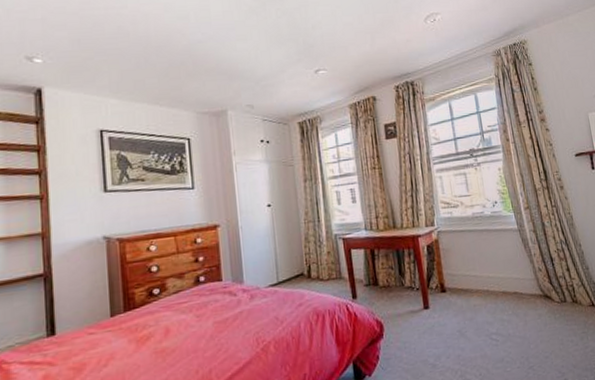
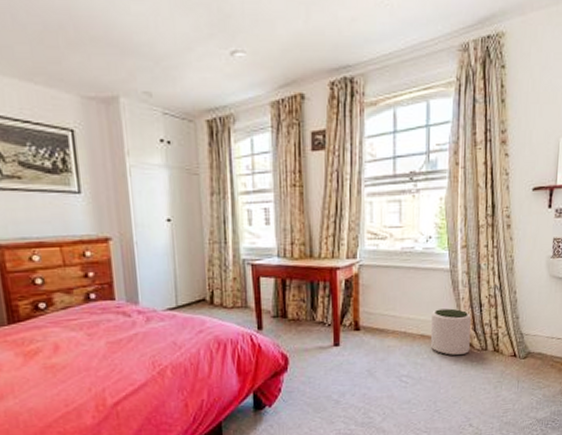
plant pot: none [509,264,550,310] -> present [431,308,471,356]

